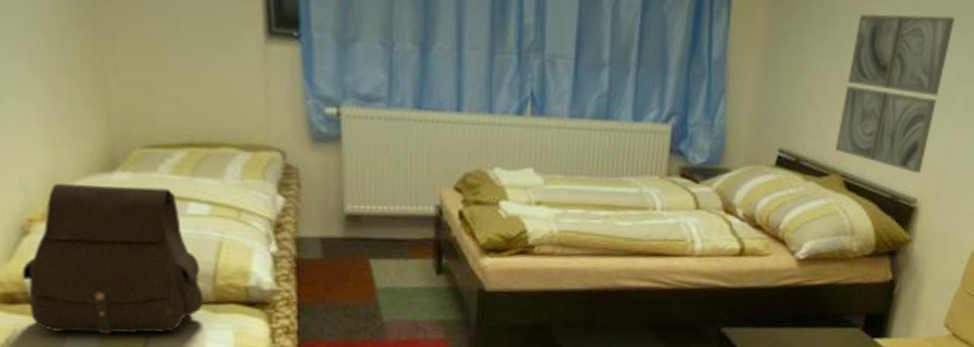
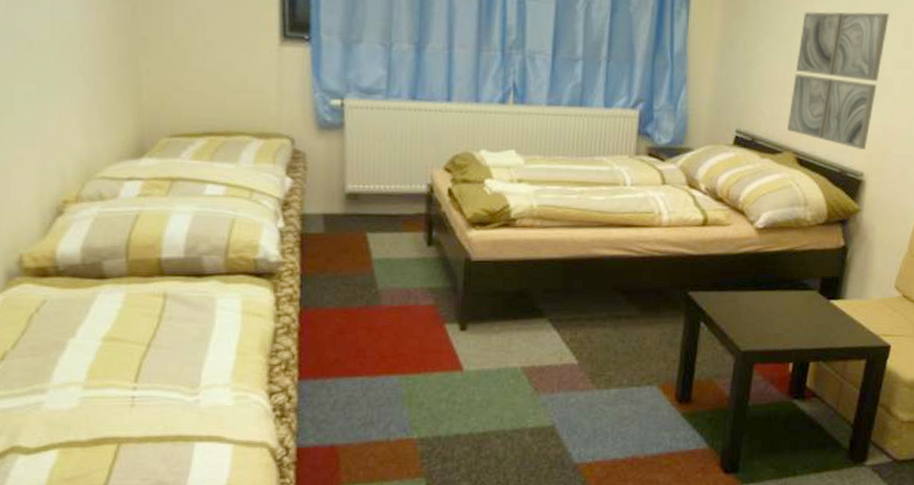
satchel: present [21,183,203,335] -> none [54,168,216,304]

